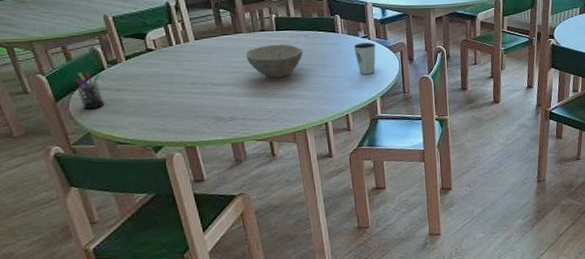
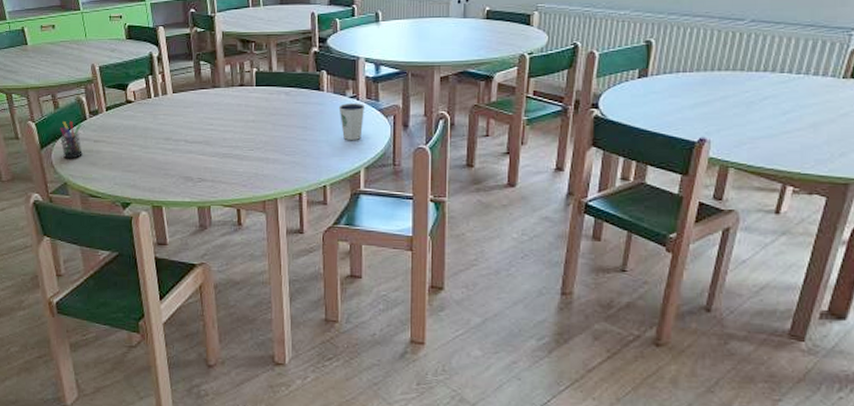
bowl: present [246,44,303,78] -> none [222,101,282,138]

